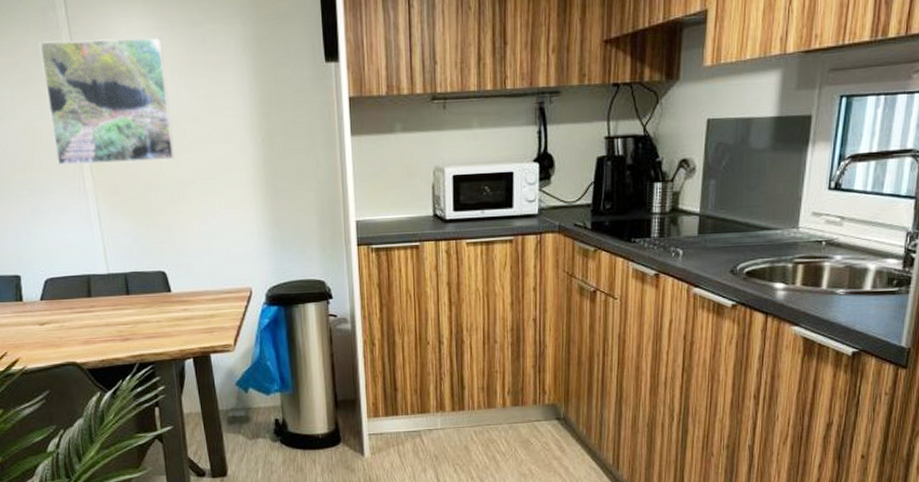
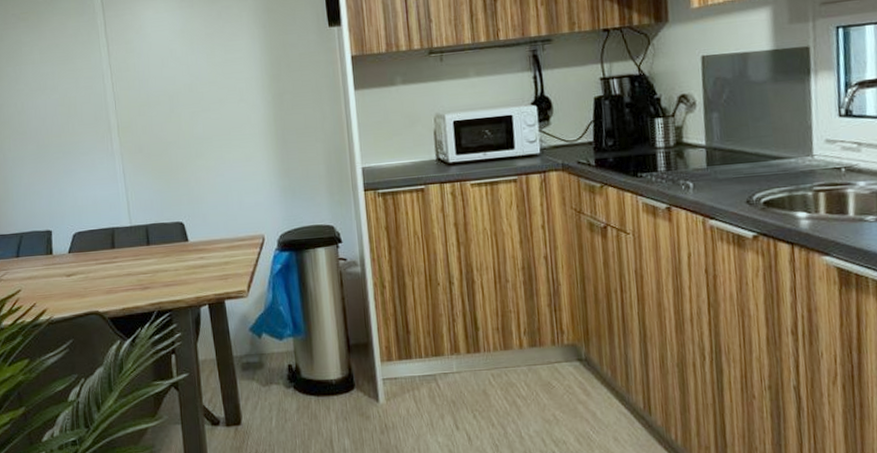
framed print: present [38,37,174,165] -> none [77,15,193,130]

